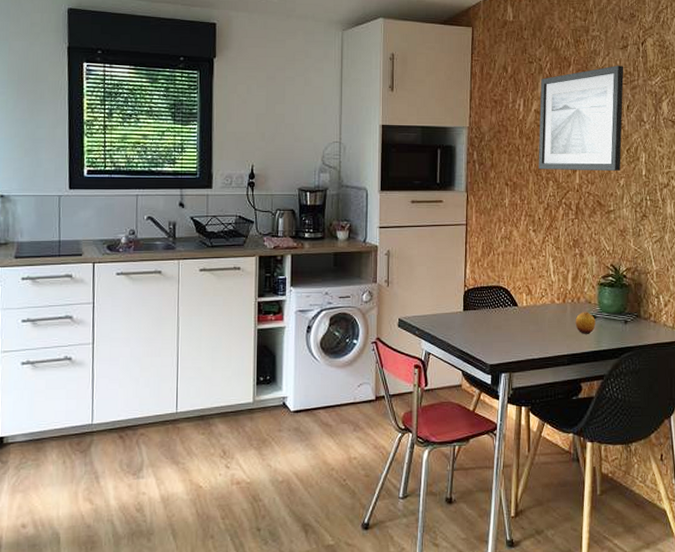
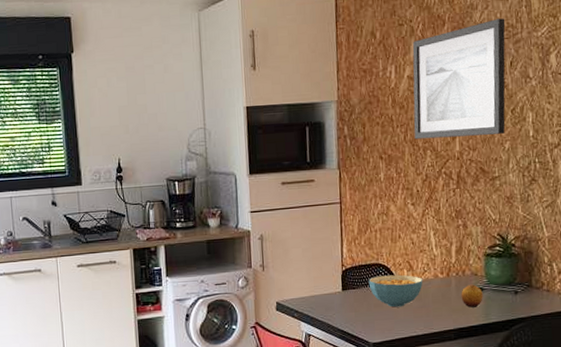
cereal bowl: none [489,298,541,330] -> present [368,274,423,308]

